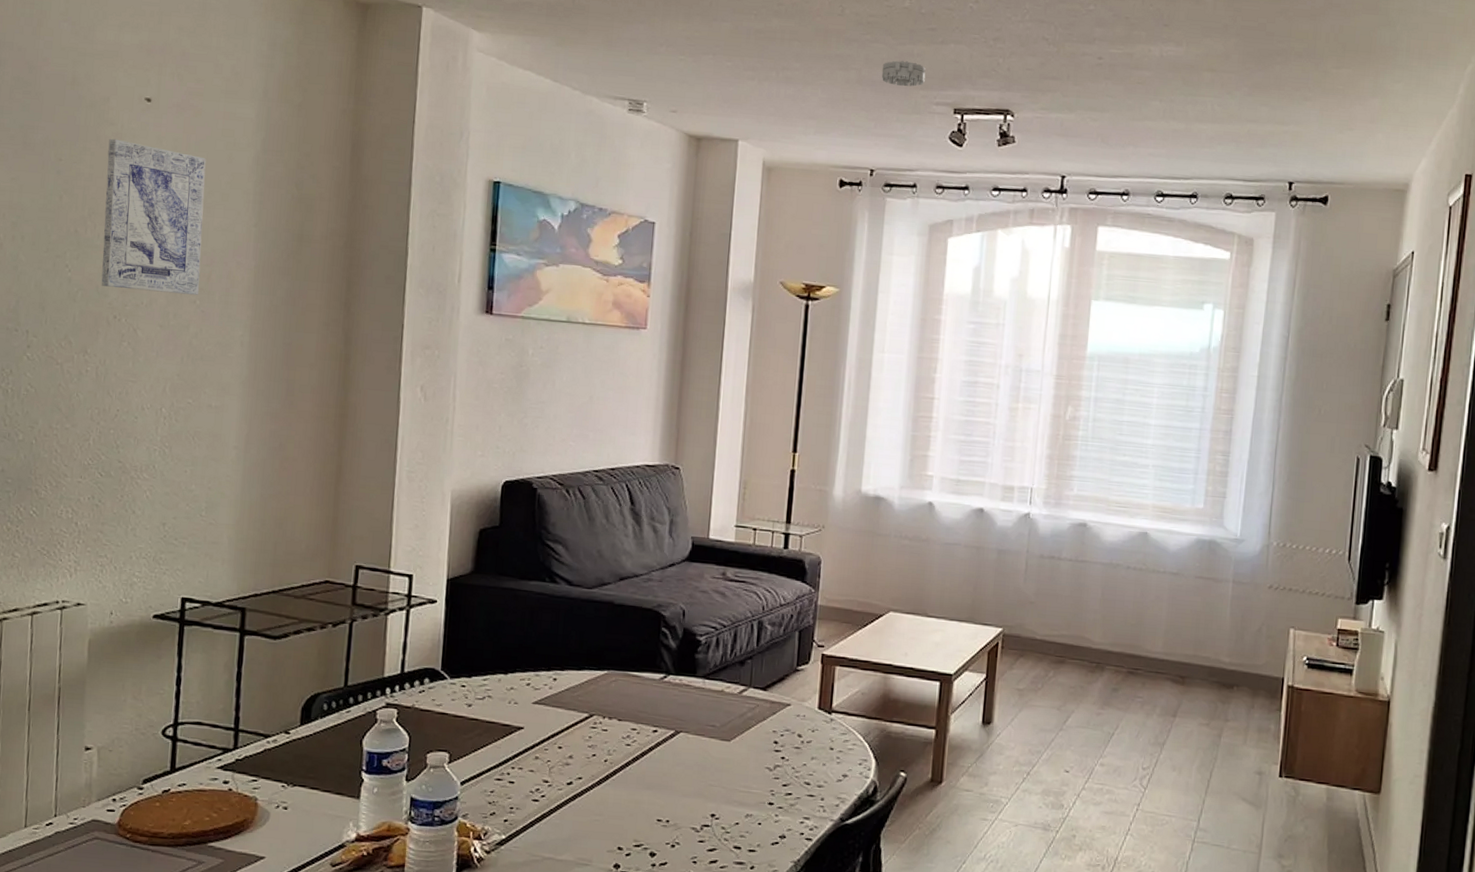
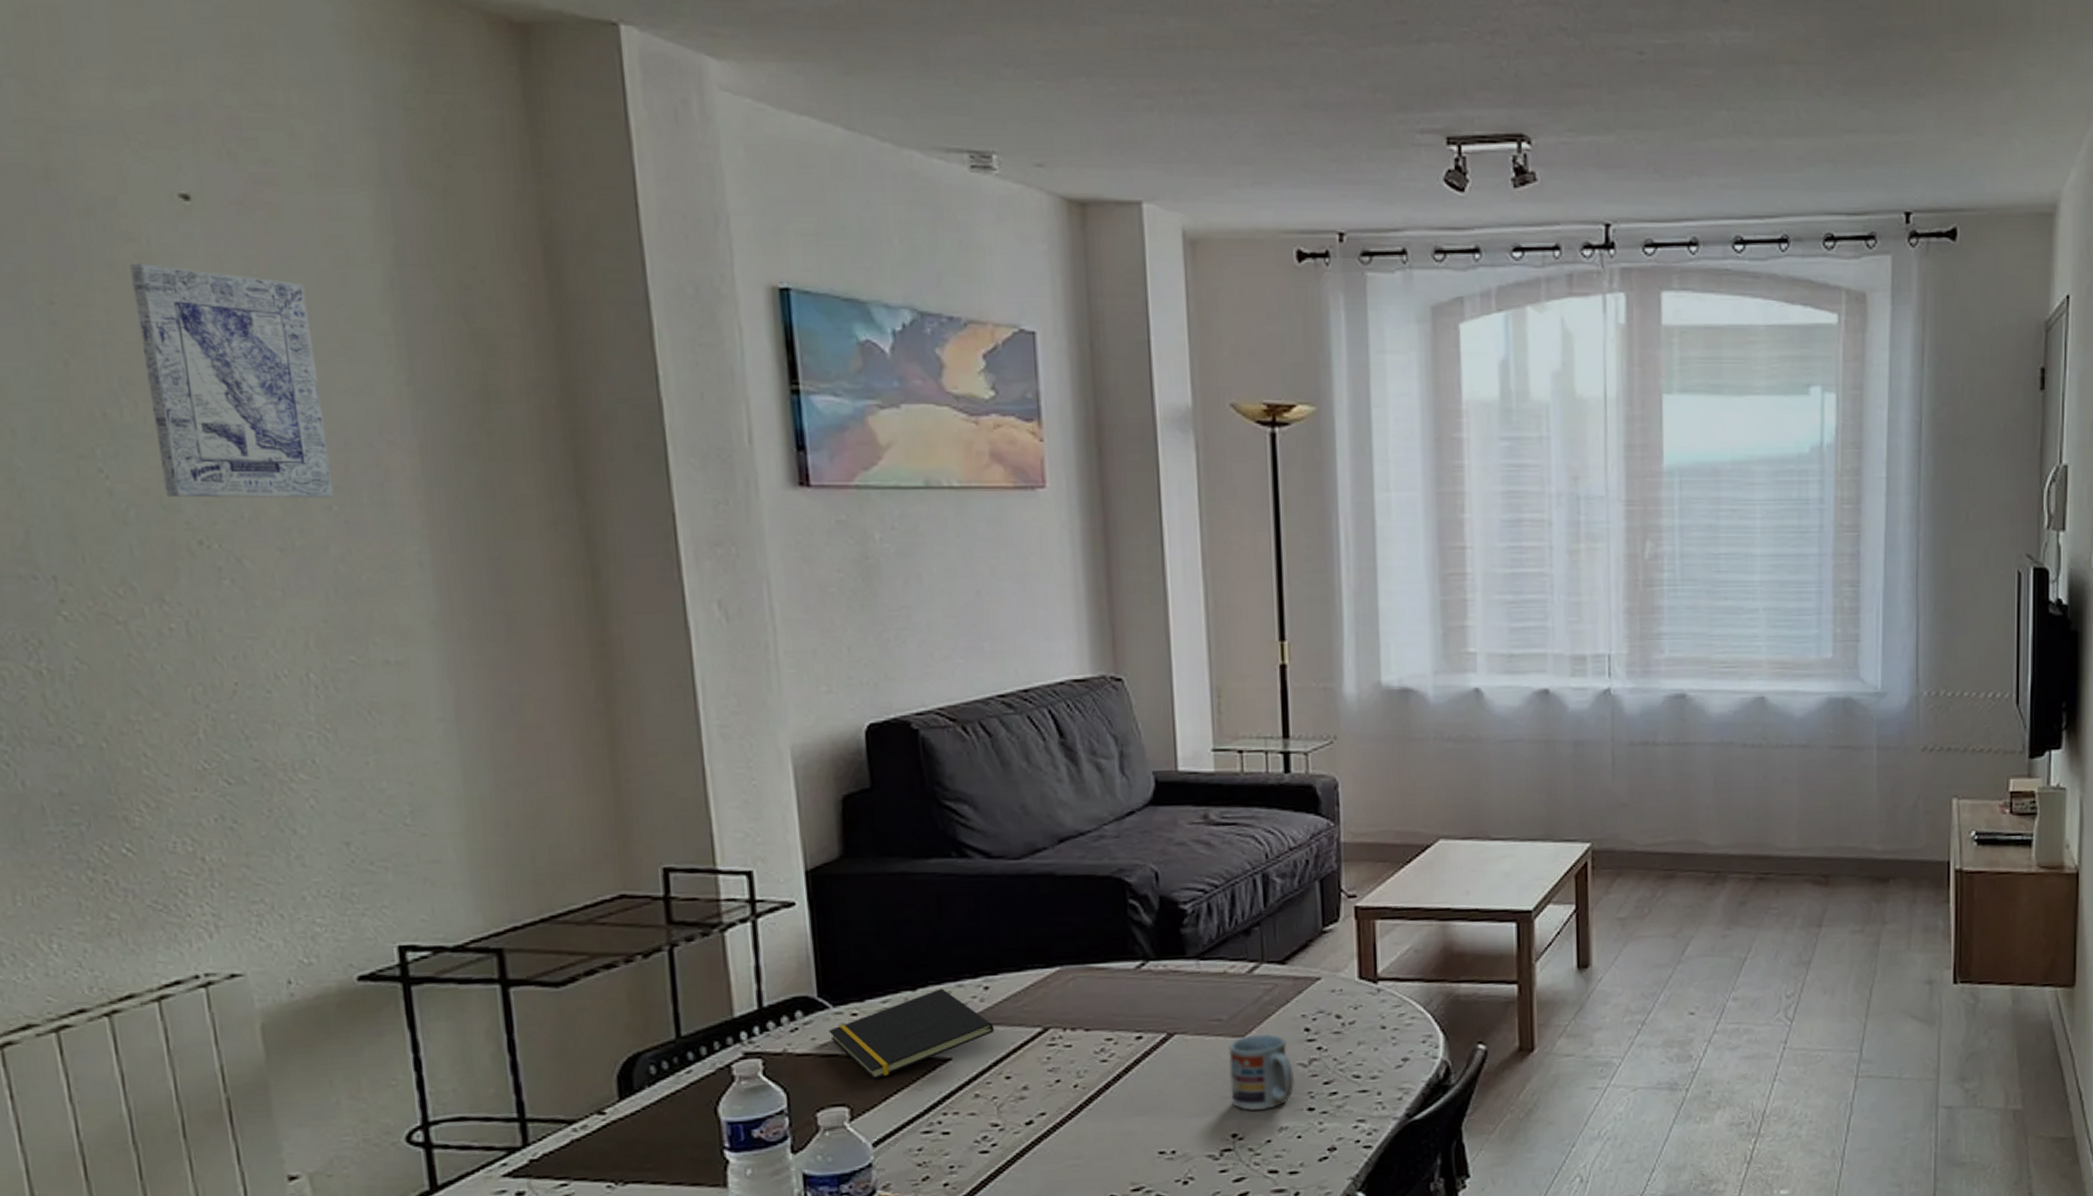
notepad: none [444,675,556,736] -> present [828,988,995,1080]
cup: none [714,740,762,799] -> present [1229,1035,1294,1110]
smoke detector: present [881,60,926,87] -> none [1337,70,1401,109]

